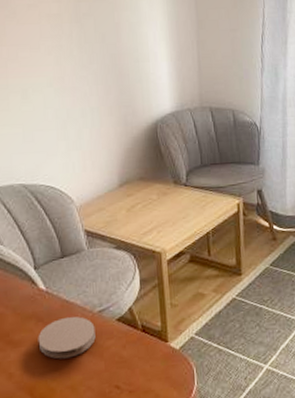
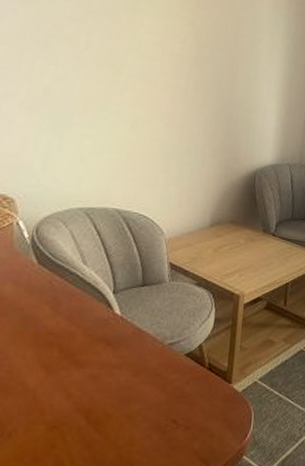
coaster: present [38,316,96,359] -> none [103,344,163,386]

